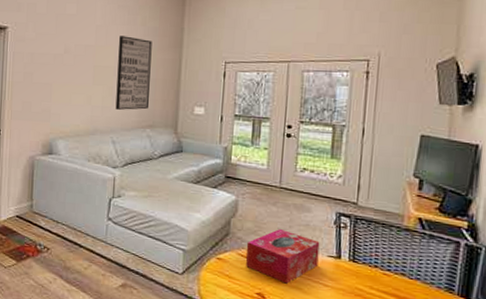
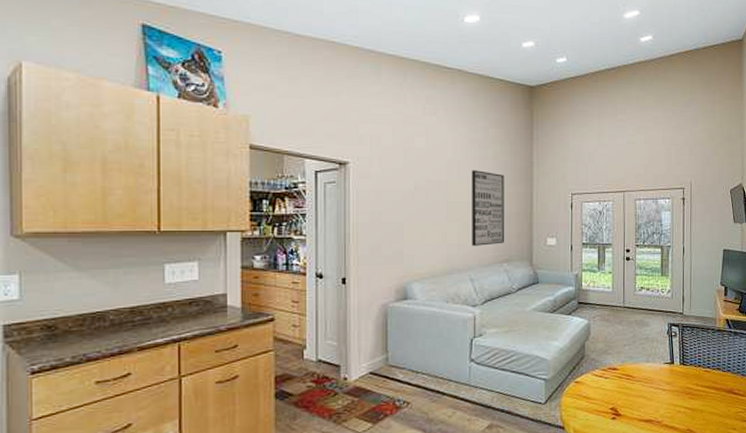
tissue box: present [246,228,320,284] -> none [599,344,658,395]

